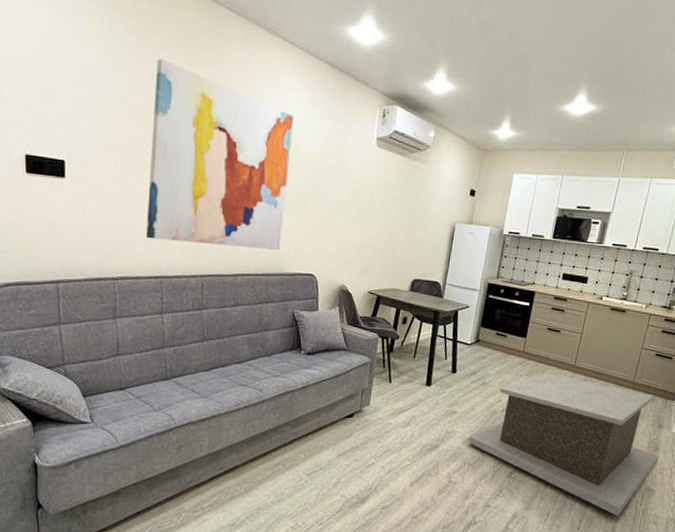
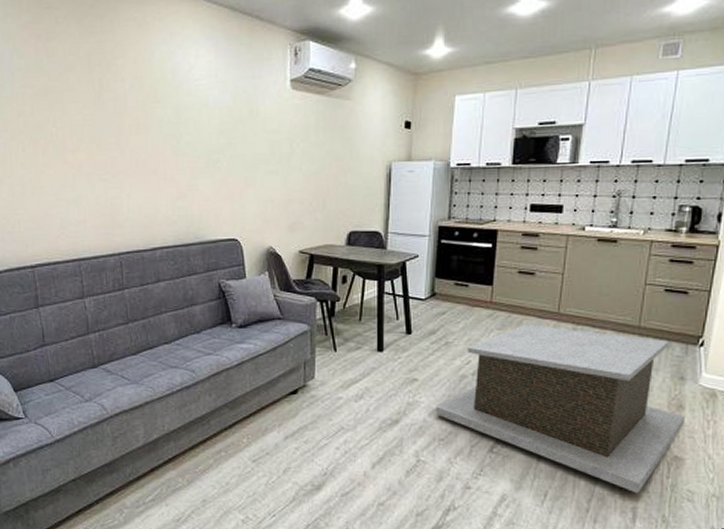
wall art: present [145,58,295,250] -> none [53,33,199,221]

